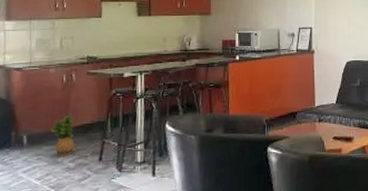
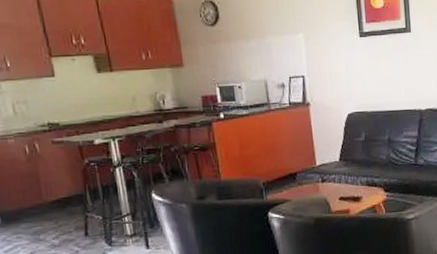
potted plant: present [51,115,75,156] -> none [25,189,56,234]

